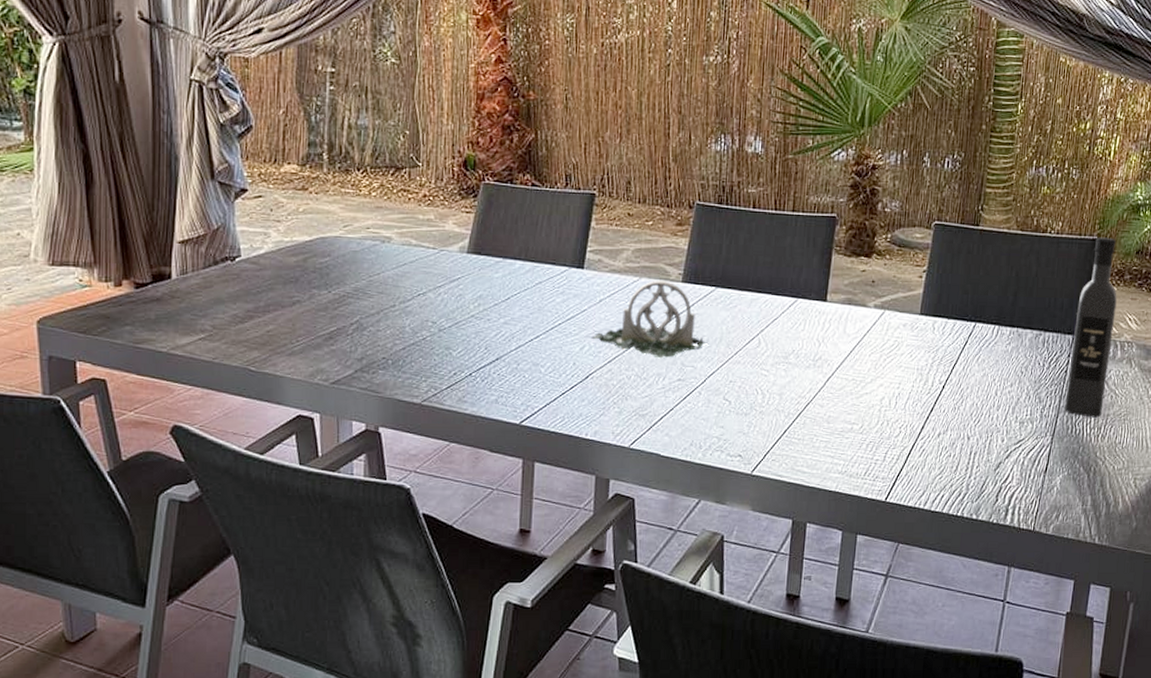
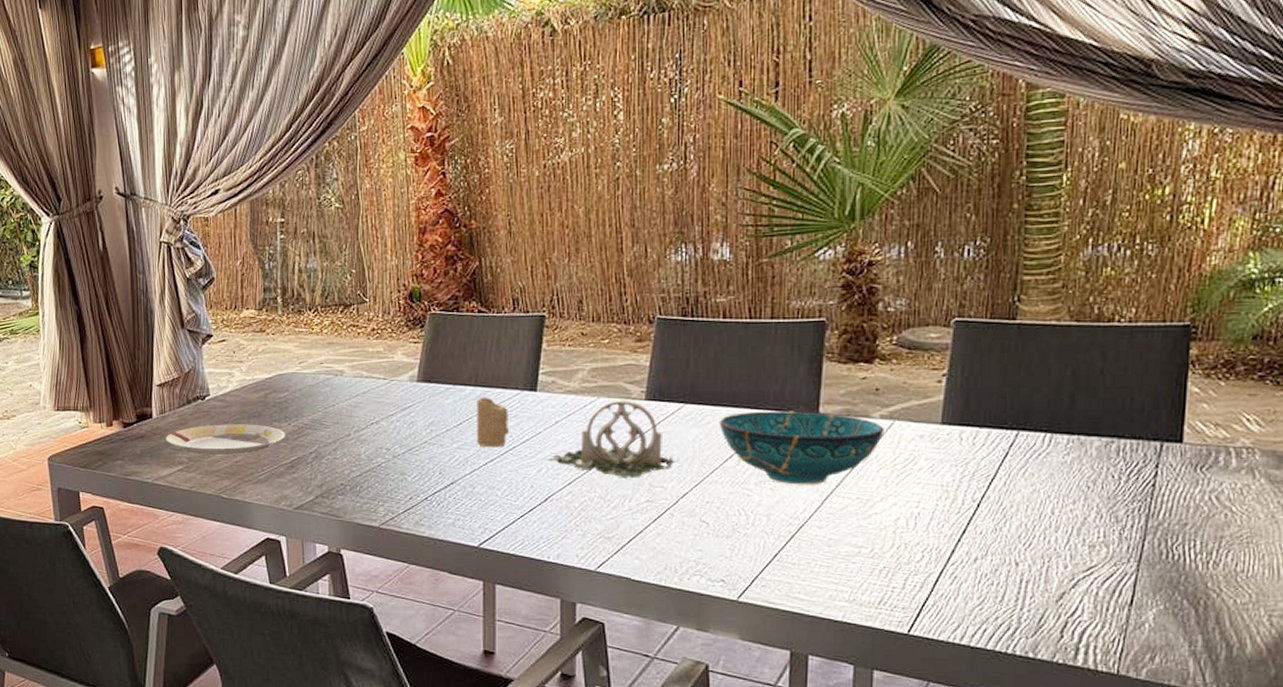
plate: none [186,289,325,324] -> present [166,424,285,456]
candle: none [524,272,556,324] -> present [477,397,510,448]
decorative bowl: none [744,297,877,367] -> present [719,410,885,485]
wine bottle: present [1065,237,1117,418] -> none [1155,322,1226,540]

